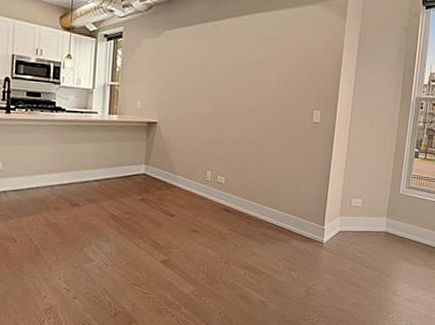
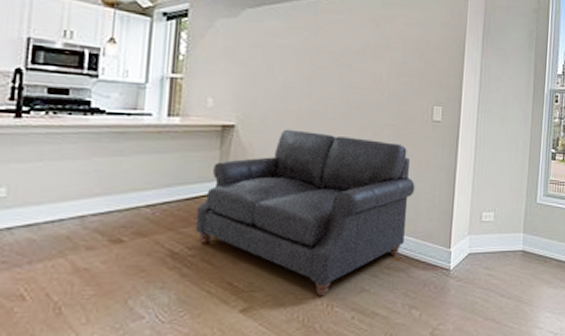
sofa: none [128,126,296,256] -> present [195,129,415,297]

